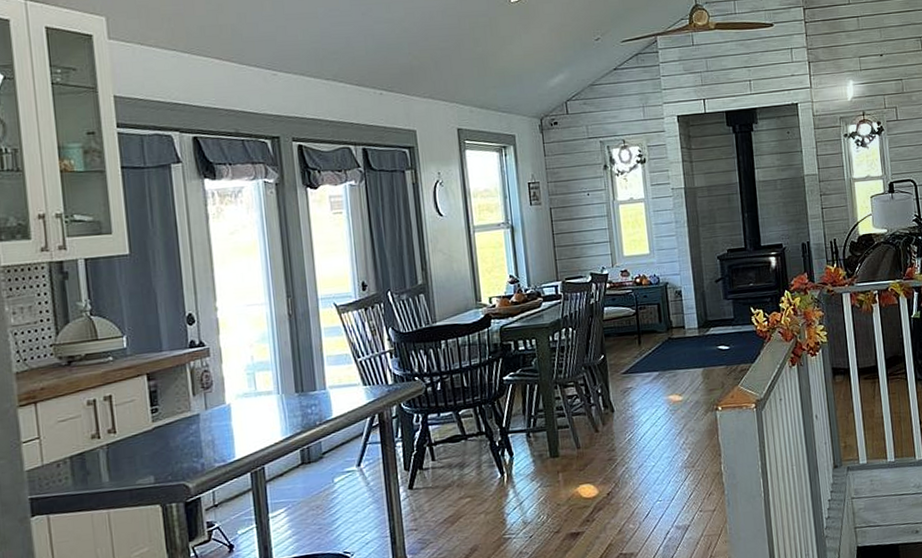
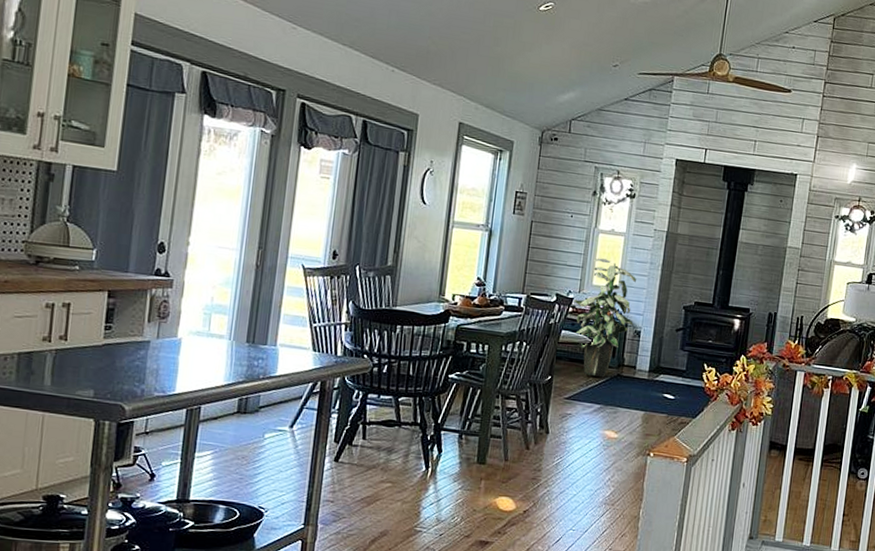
indoor plant: none [609,228,673,346] -> present [574,258,636,378]

